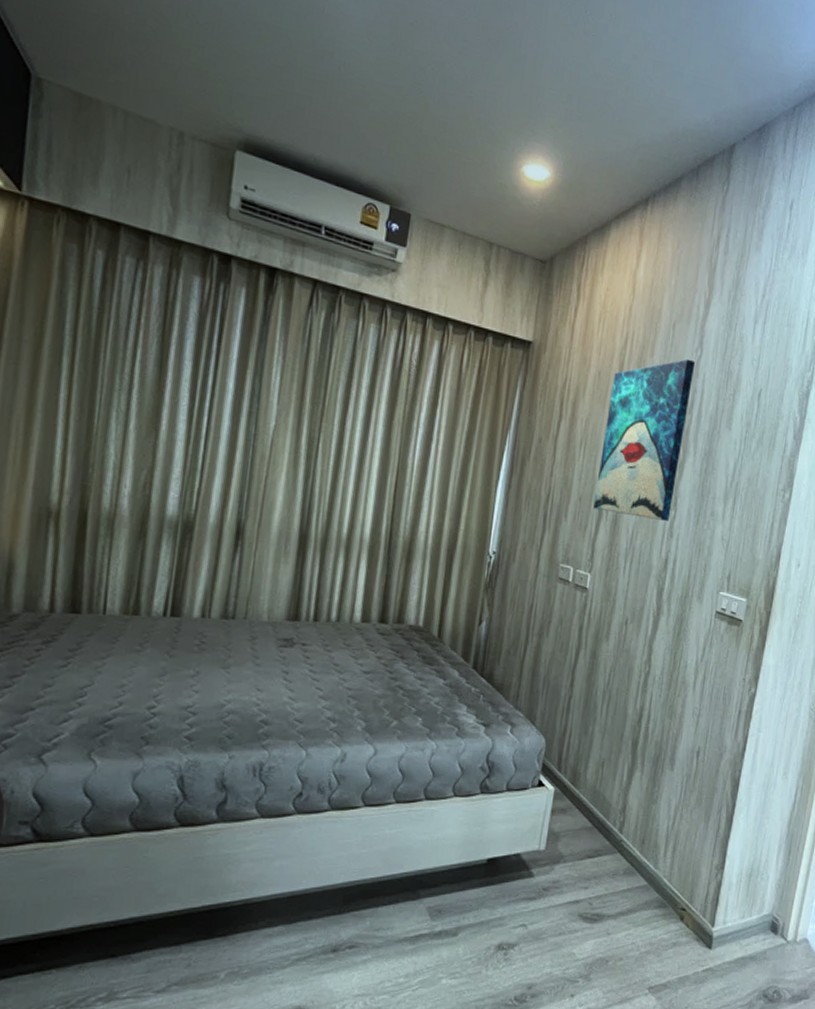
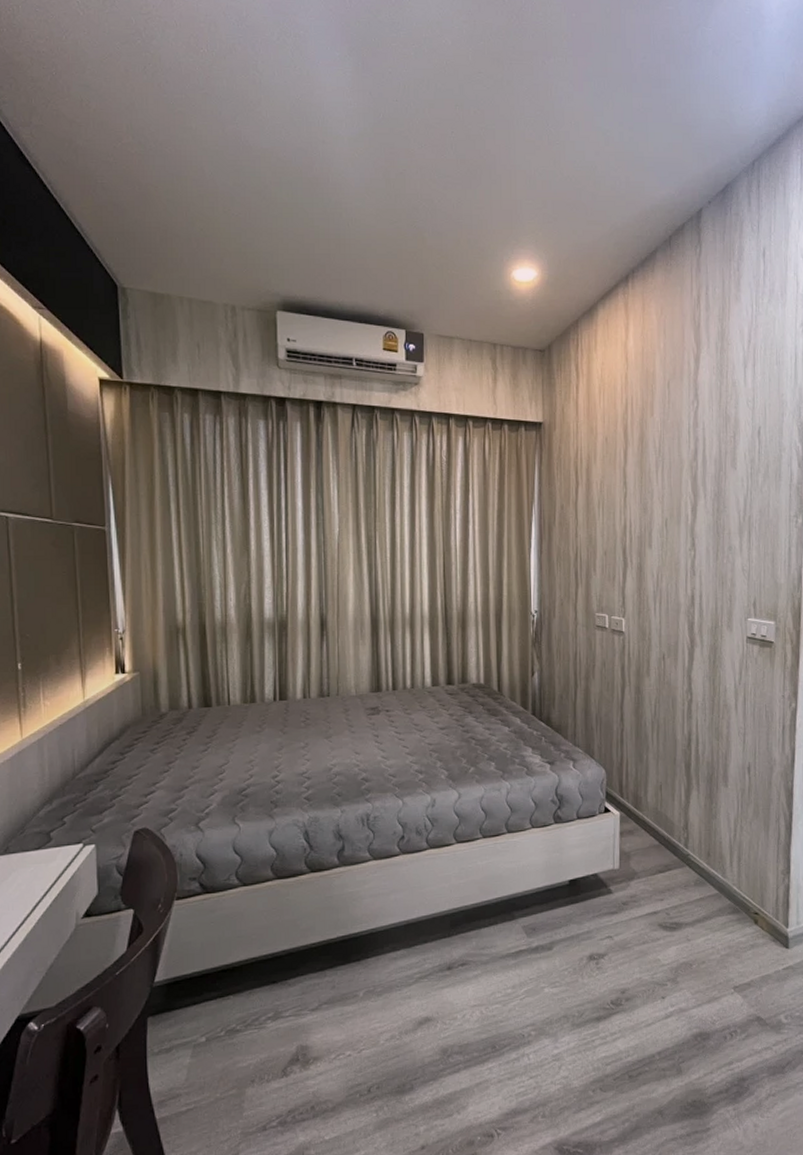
wall art: present [593,359,696,521] -> none [618,411,694,562]

